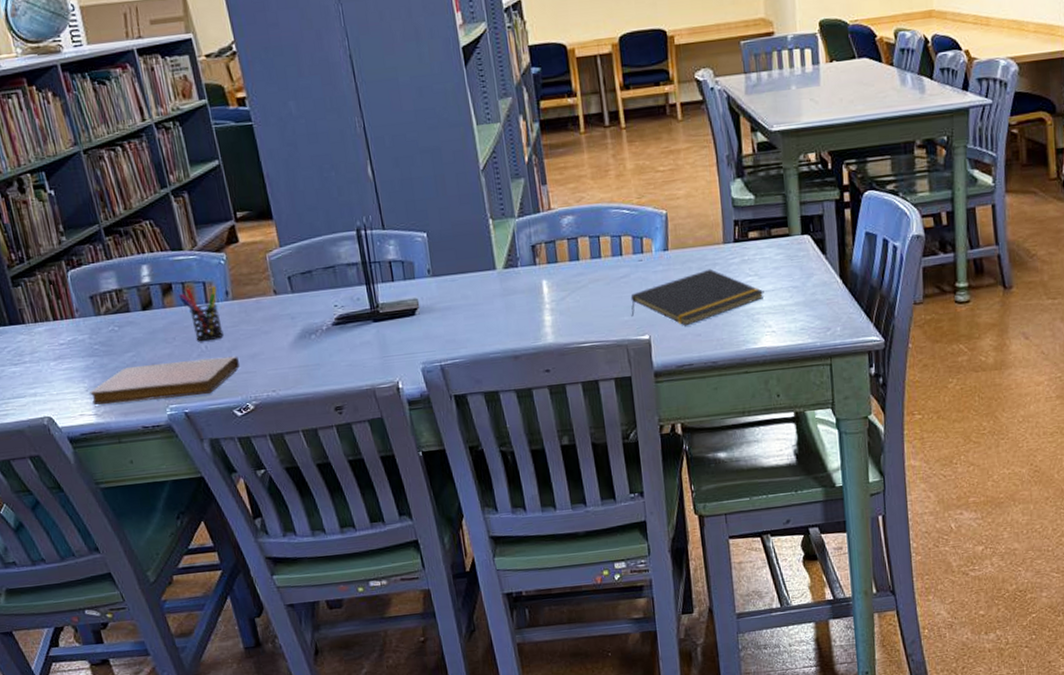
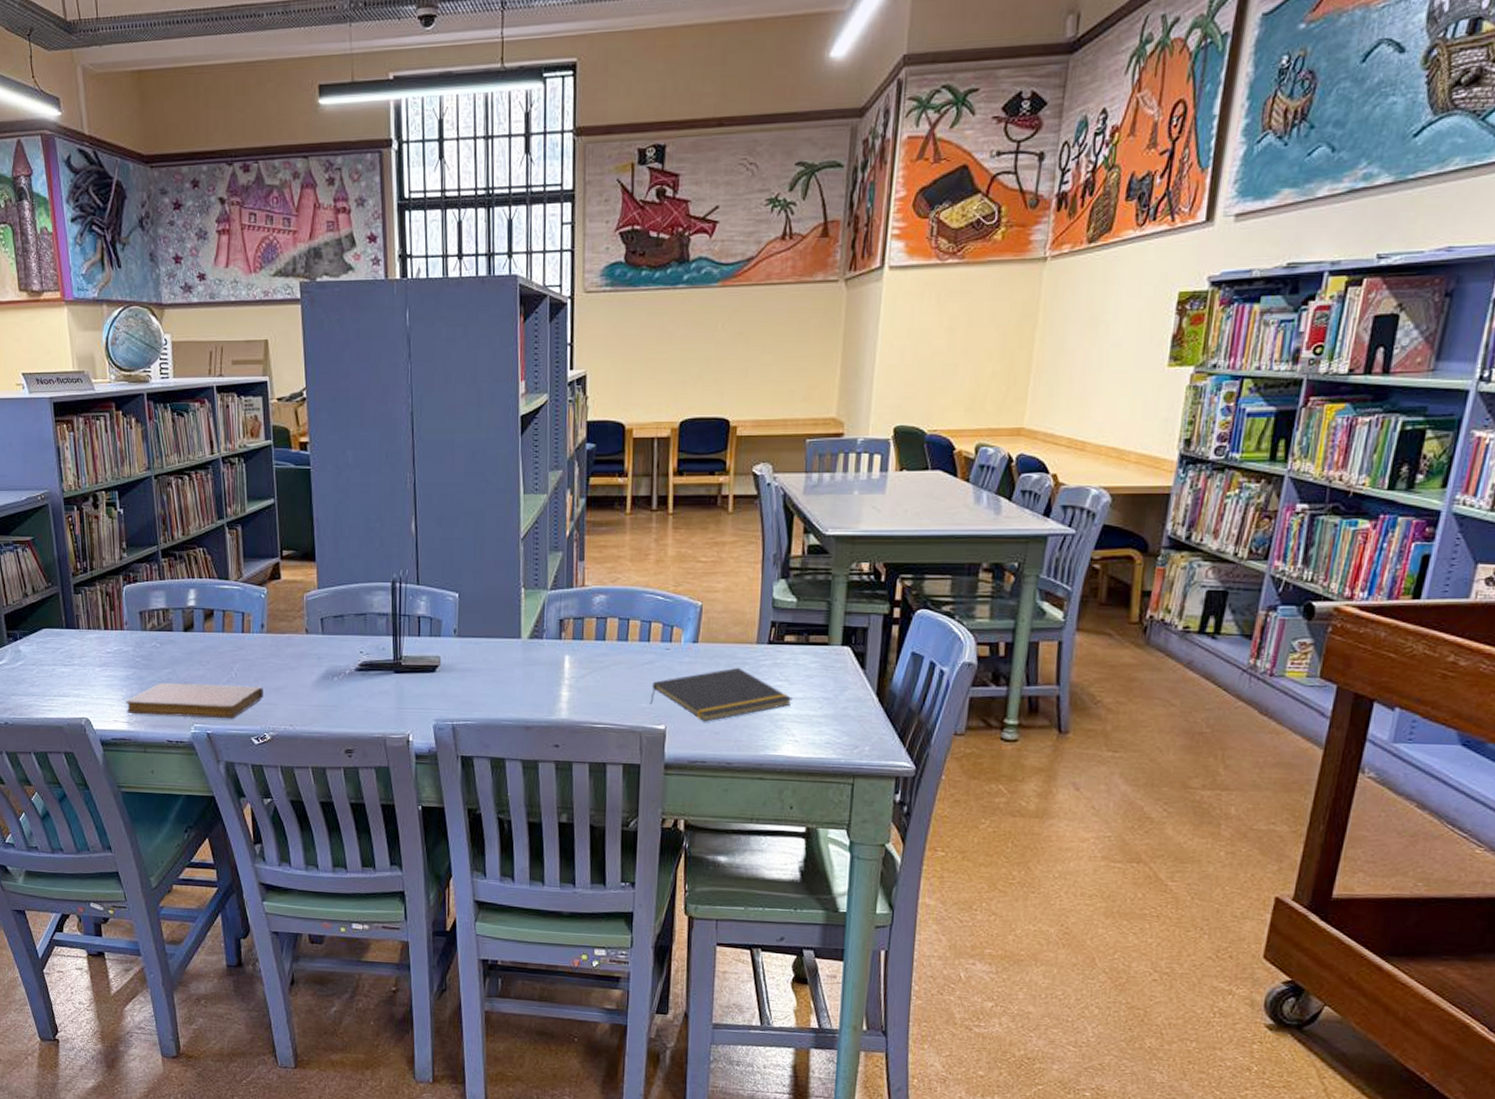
pen holder: present [178,285,224,342] -> none [218,616,253,669]

